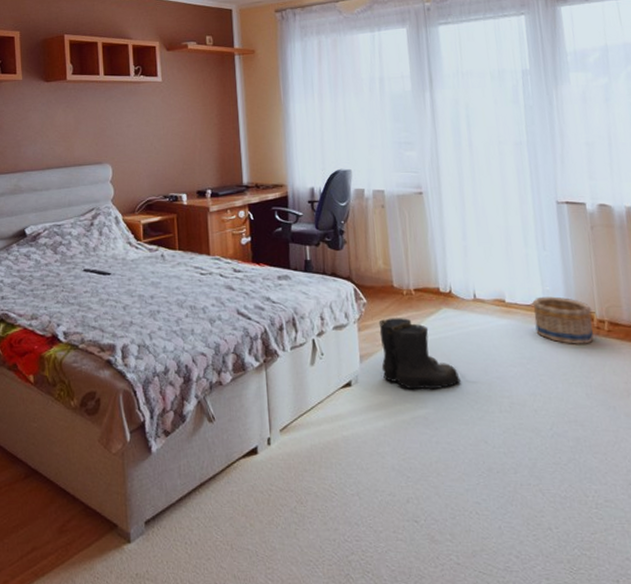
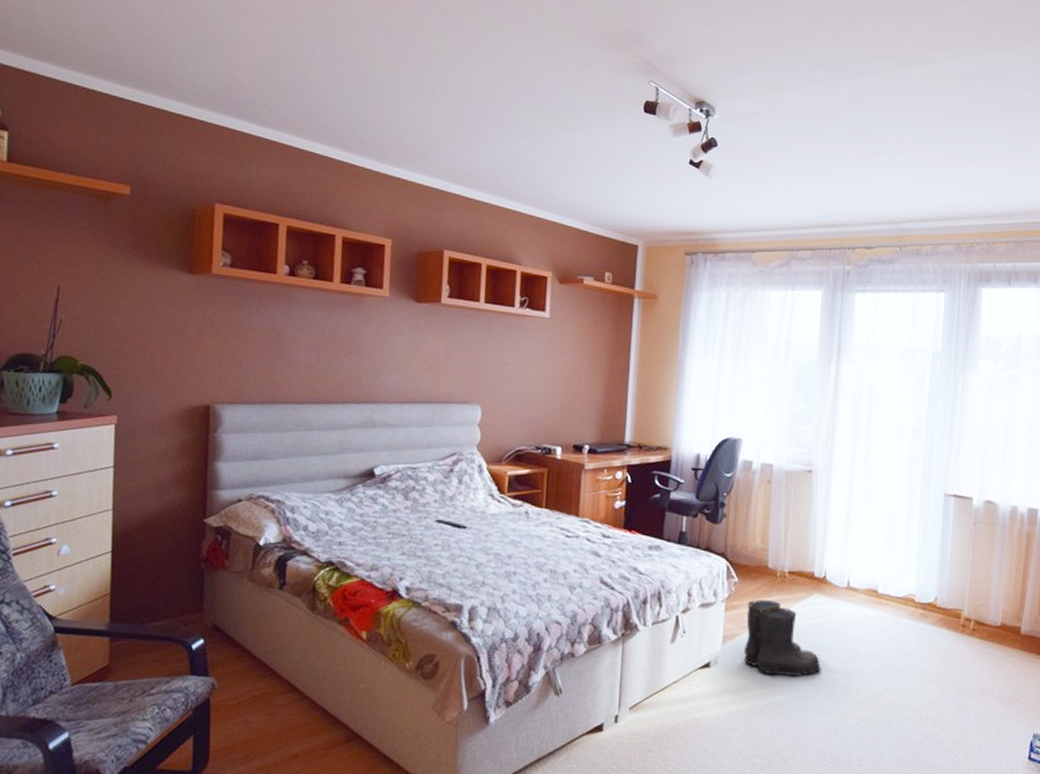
basket: present [532,296,594,344] -> none [903,590,961,641]

